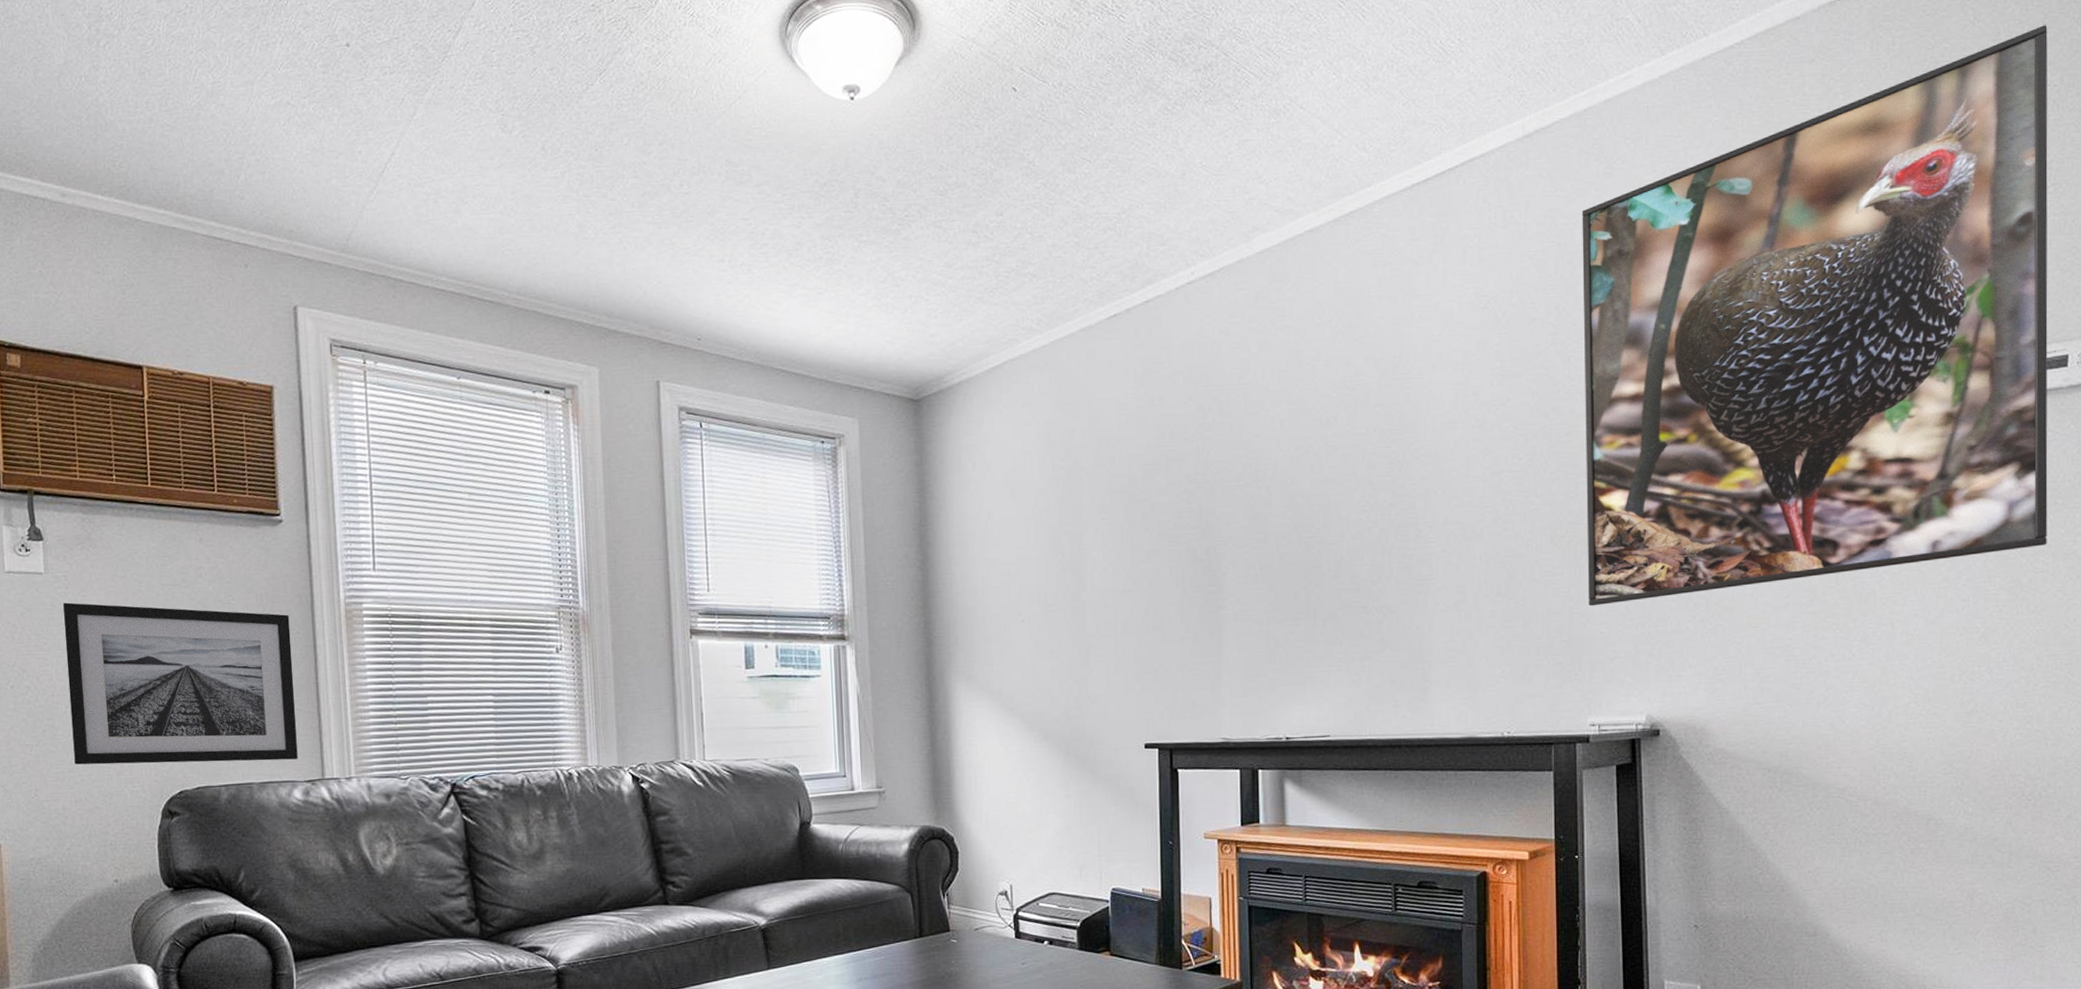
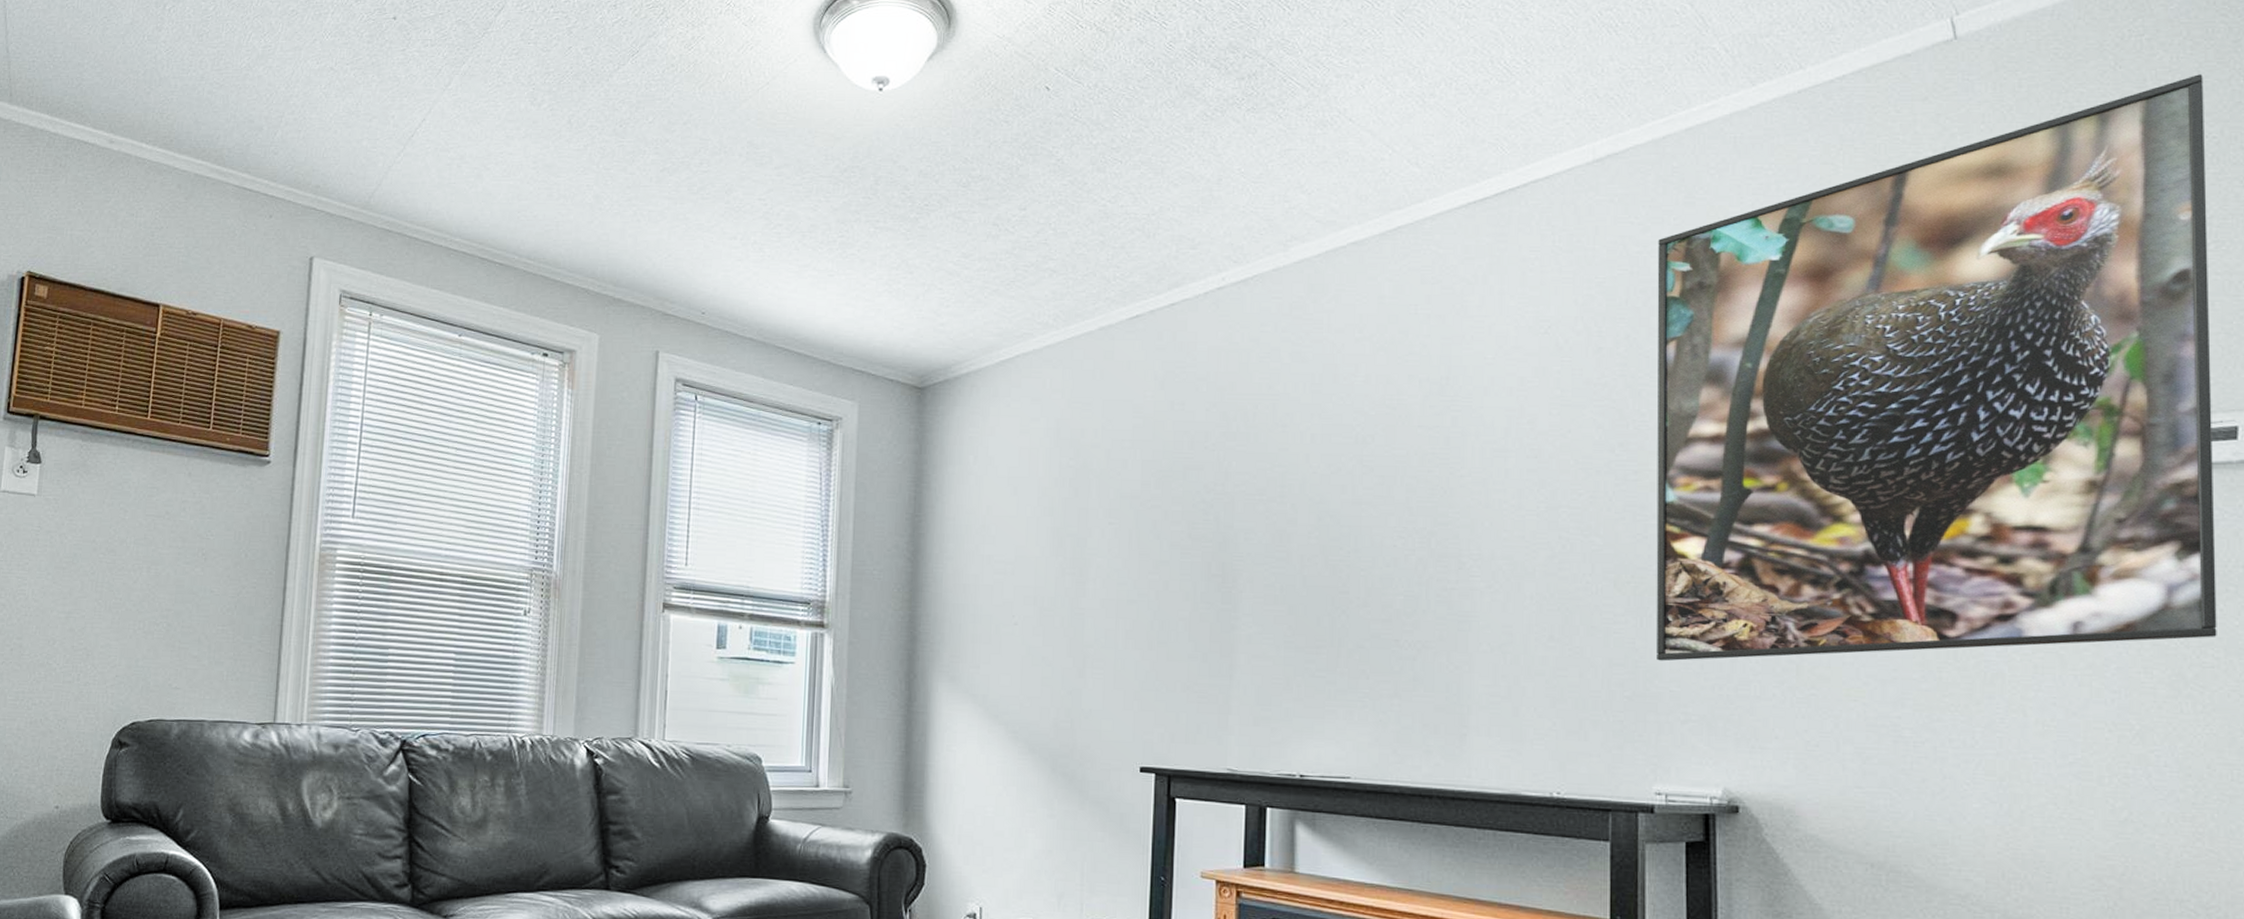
wall art: present [63,602,298,765] -> none [36,525,264,701]

